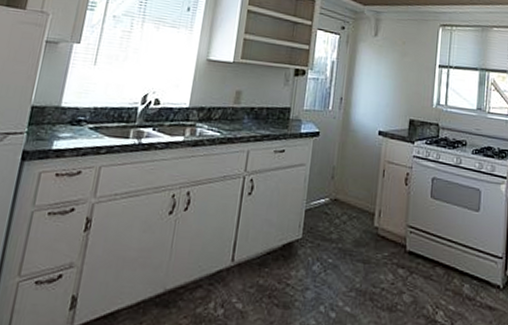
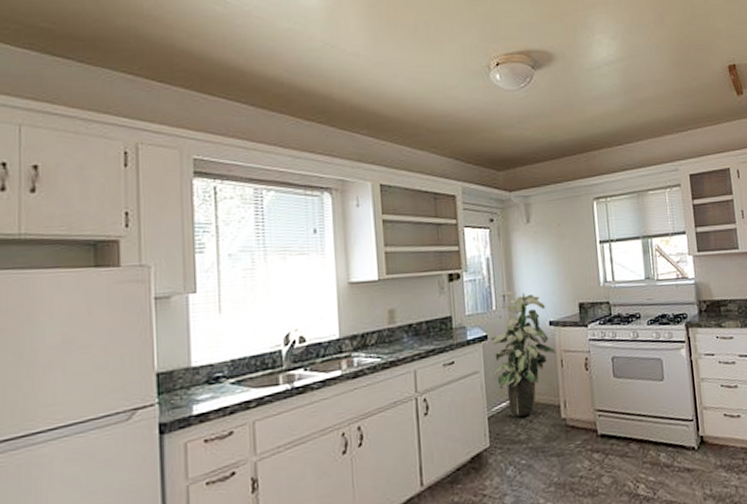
indoor plant: none [318,94,380,217] -> present [490,290,556,417]

